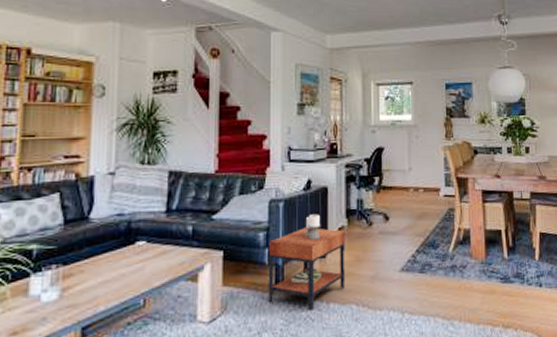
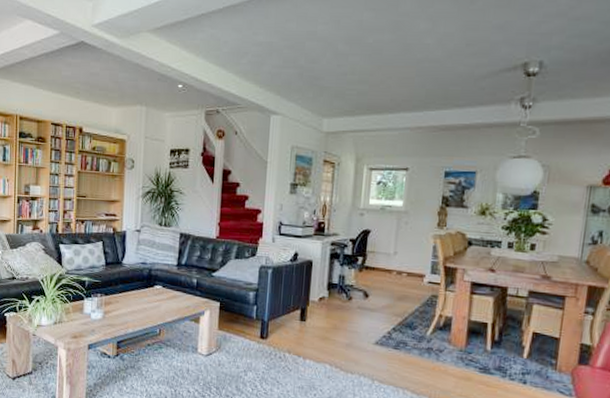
side table: present [268,214,346,311] -> none [254,283,325,362]

